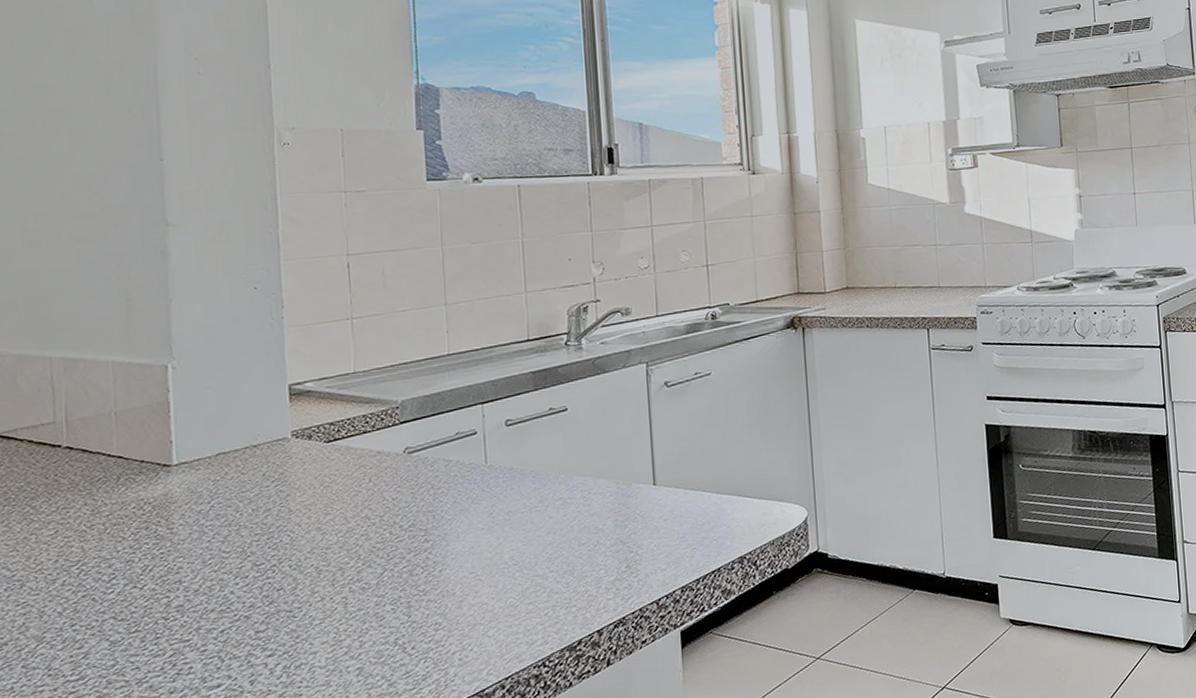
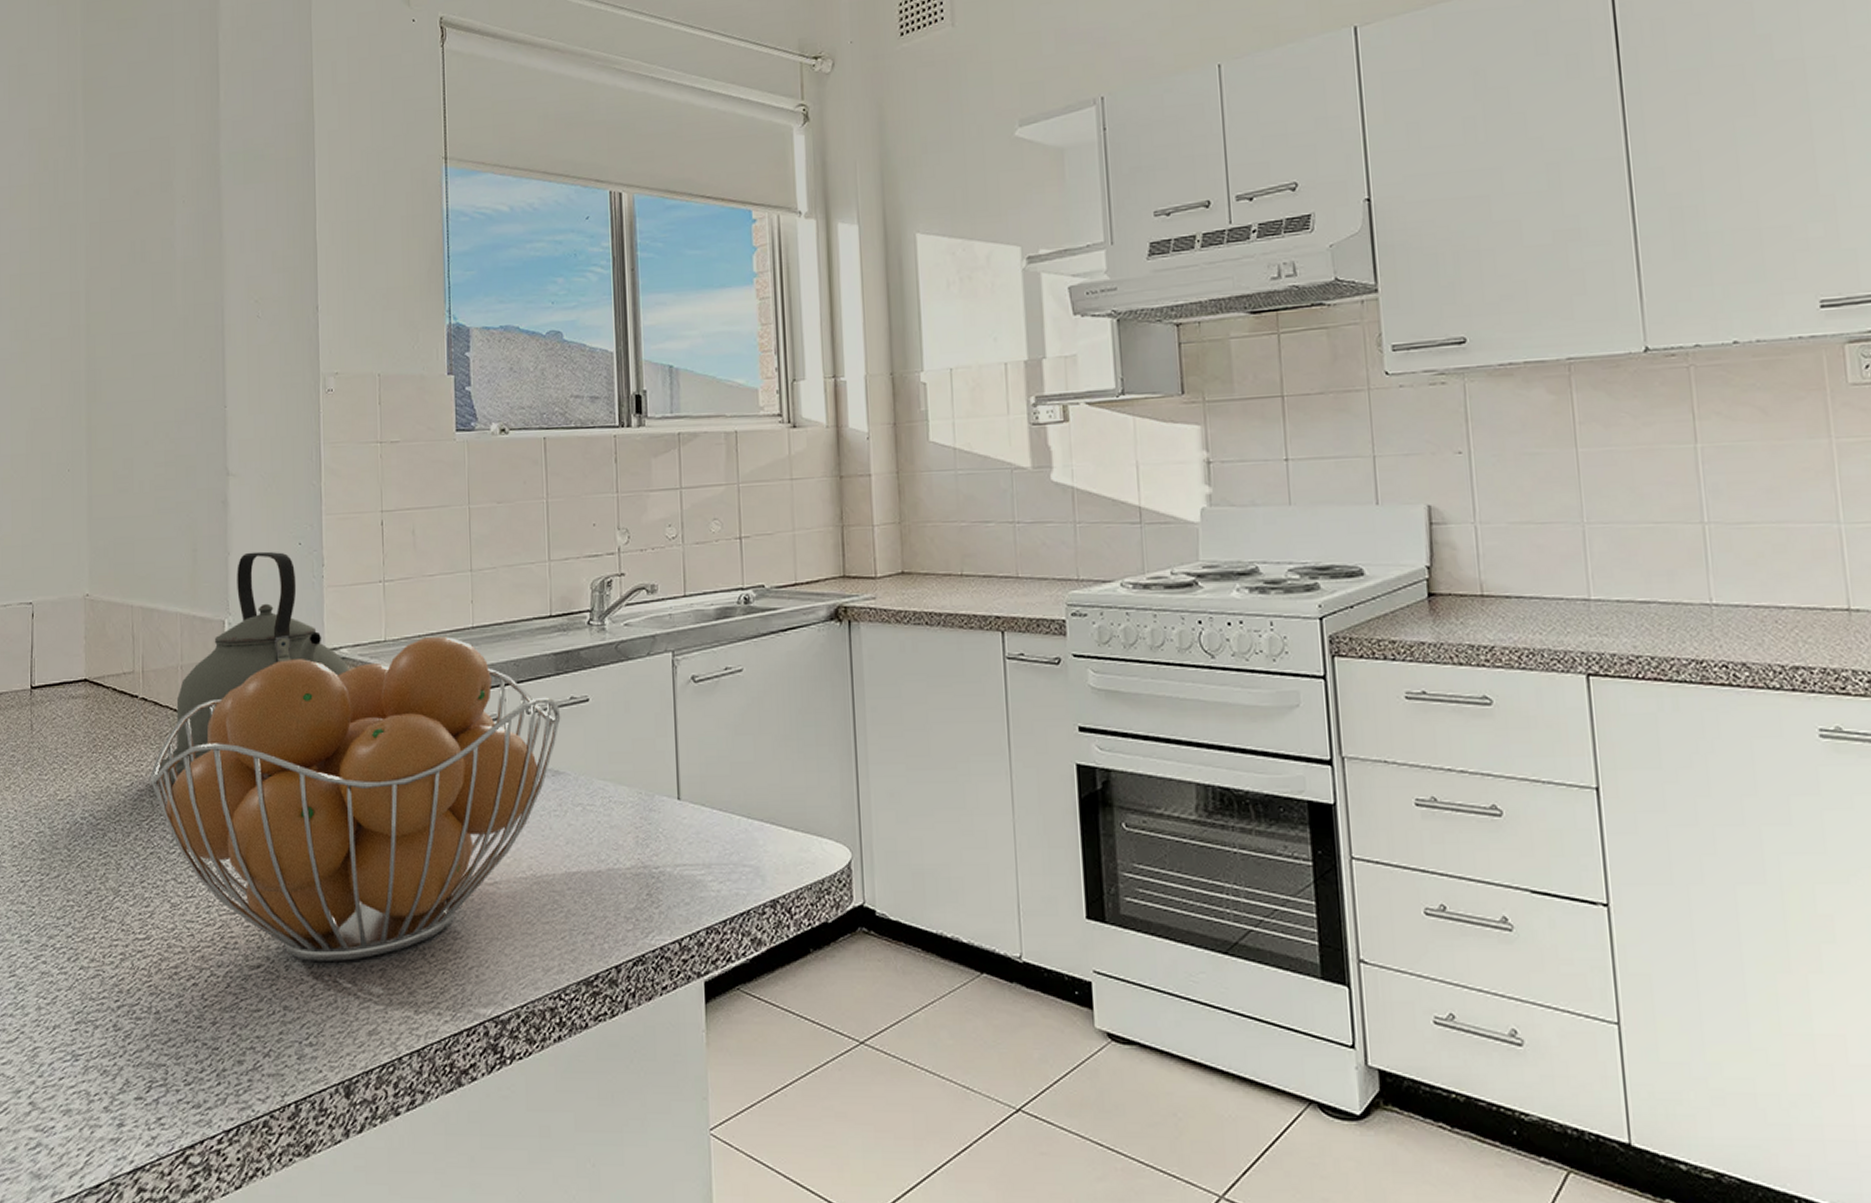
fruit basket: none [79,364,540,673] -> present [150,637,561,961]
kettle: none [90,297,316,529] -> present [159,551,349,786]

